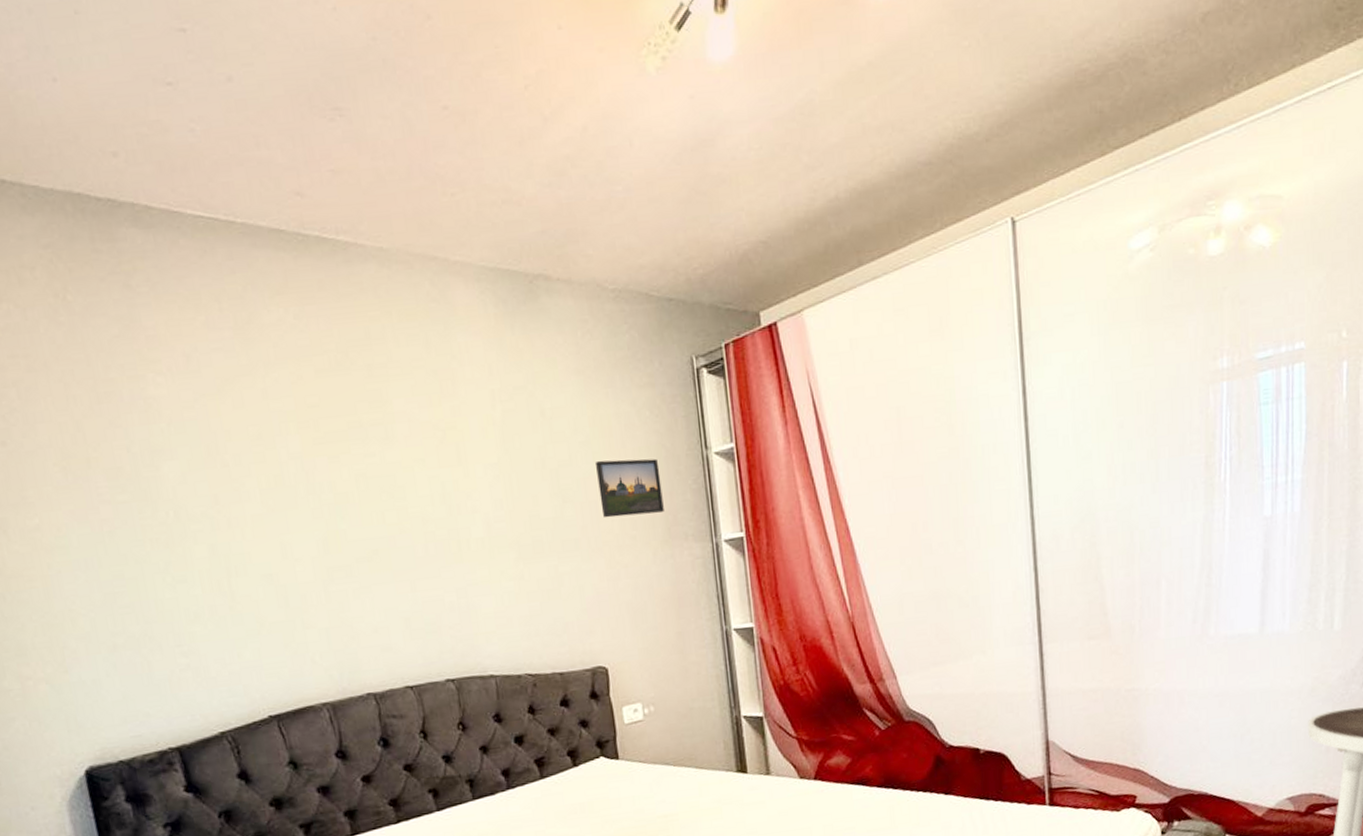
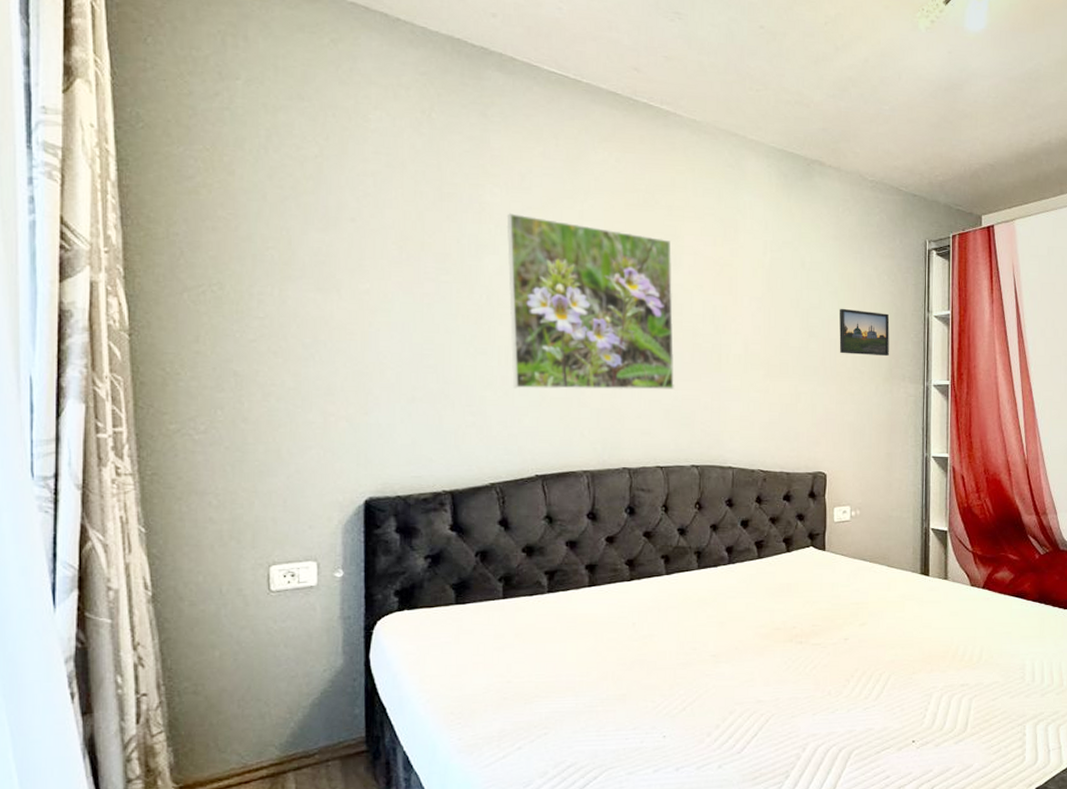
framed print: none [178,405,412,618] -> present [506,213,675,390]

